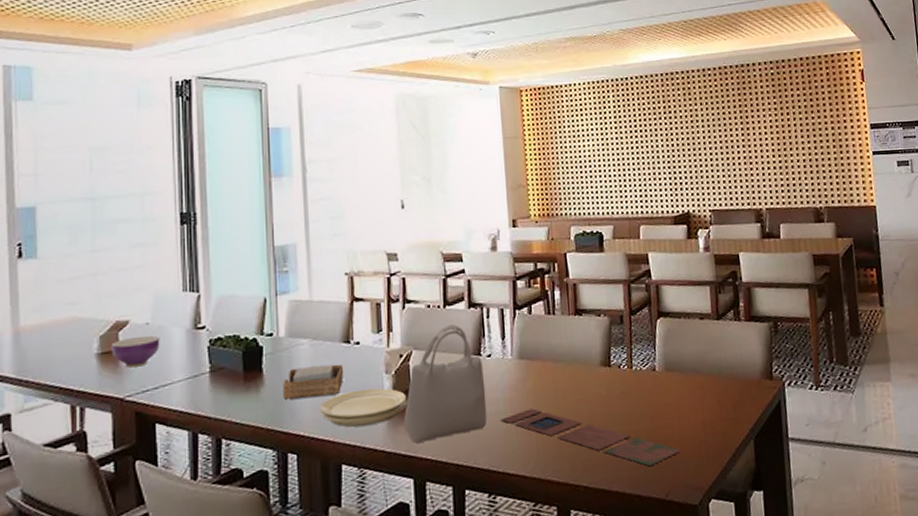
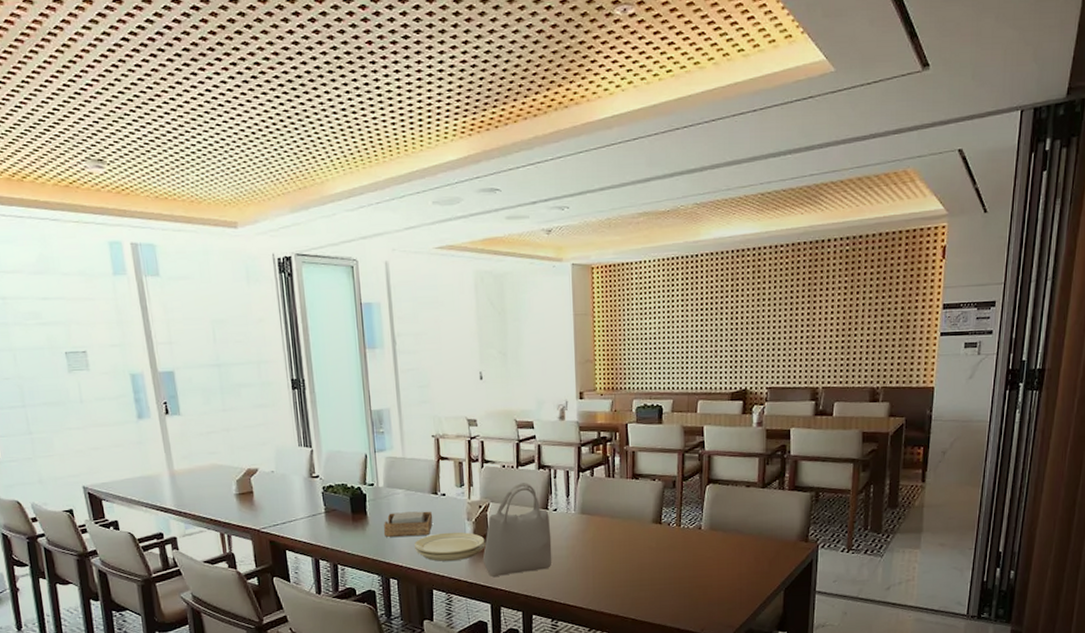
bowl: present [111,335,160,368] -> none [246,481,284,506]
papers: present [499,408,681,467] -> none [562,555,717,607]

